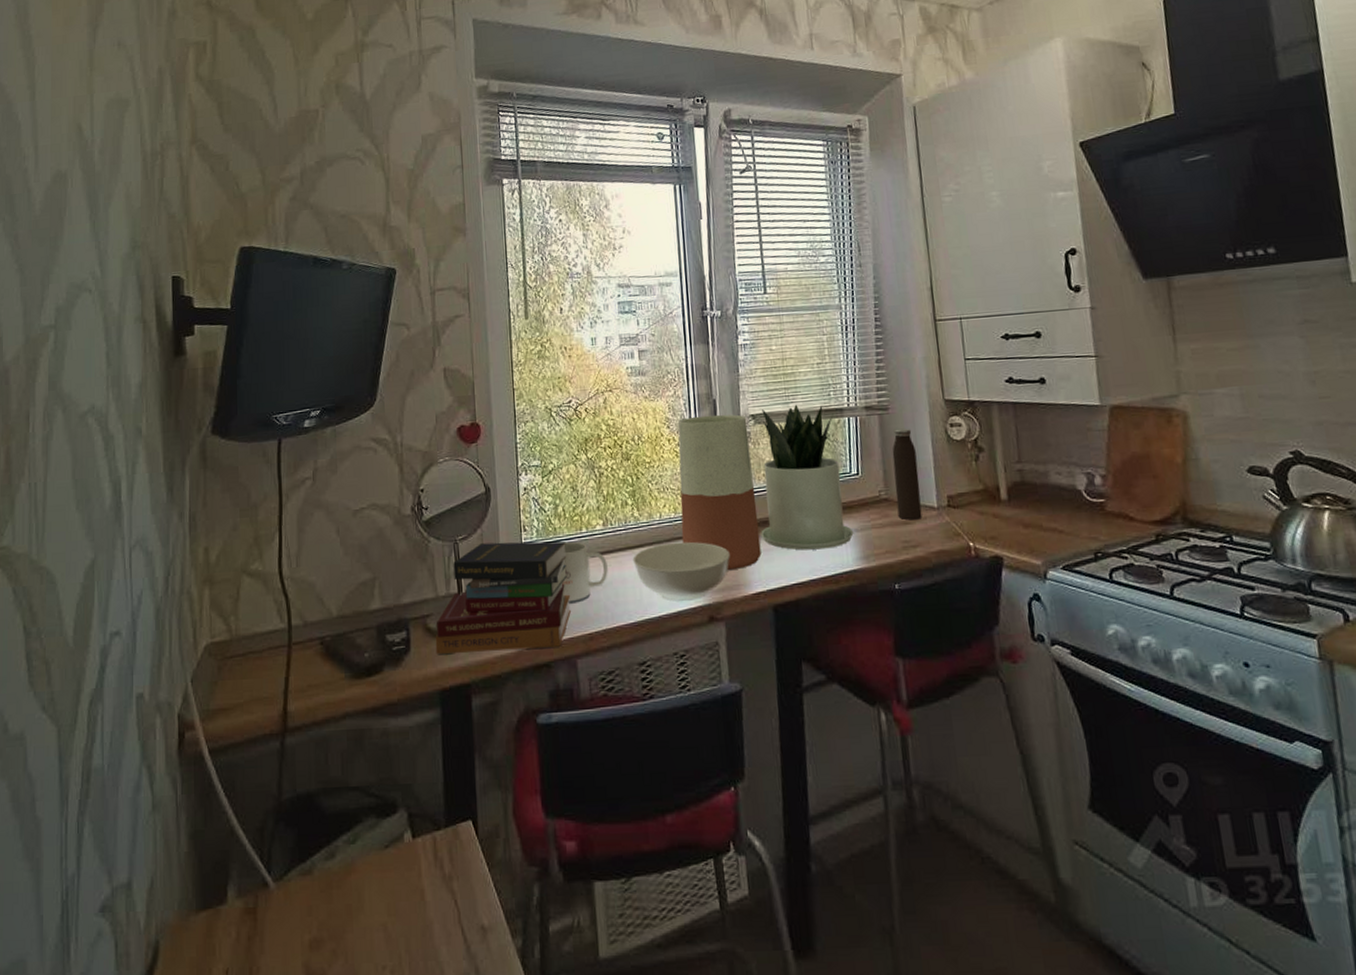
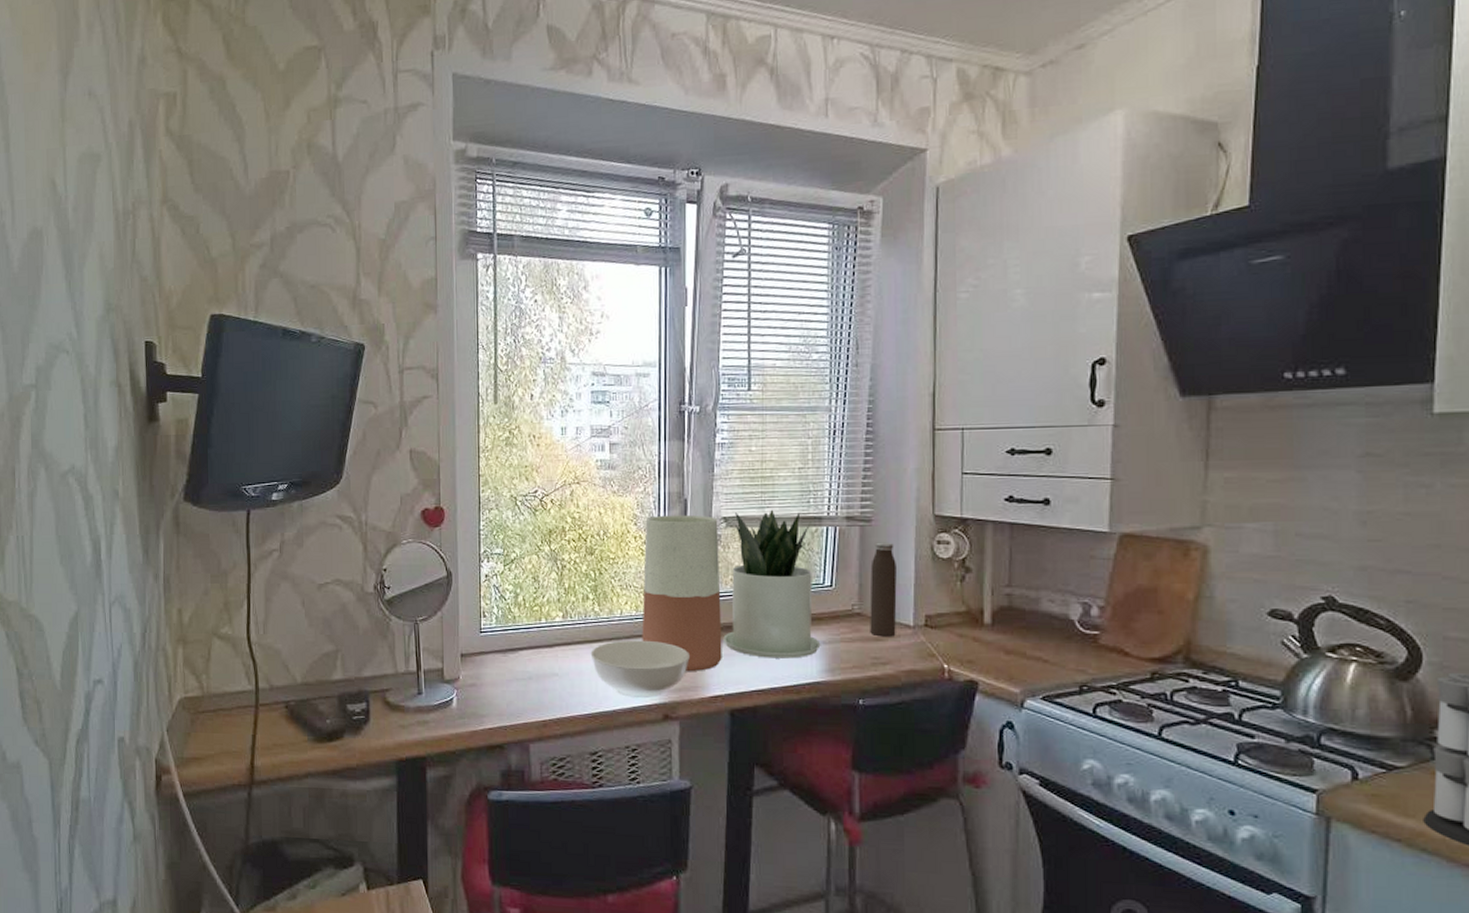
books: present [435,541,572,654] -> none [393,626,527,730]
mug: present [561,541,608,604] -> none [517,630,565,691]

